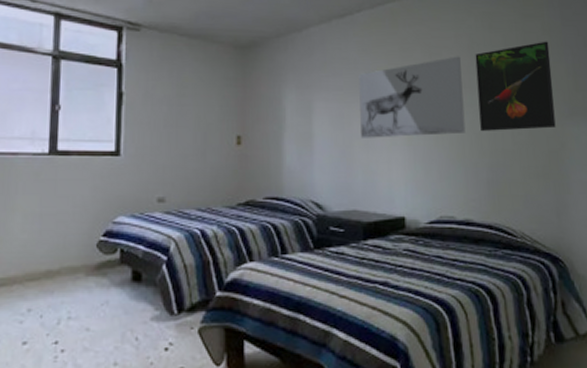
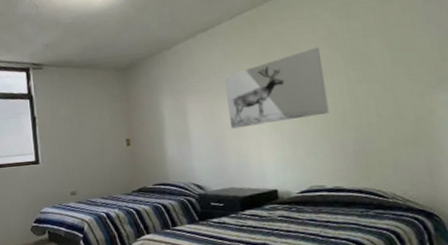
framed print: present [475,41,556,132] -> none [333,19,423,110]

